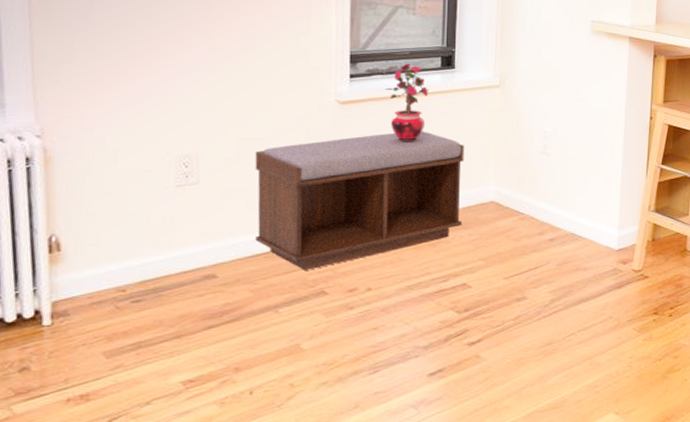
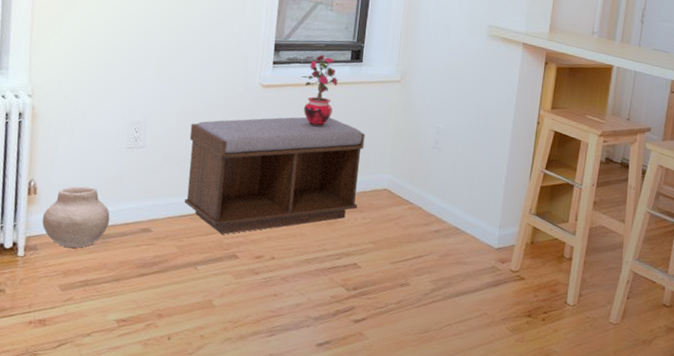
vase: none [71,236,162,308] -> present [42,186,110,248]

